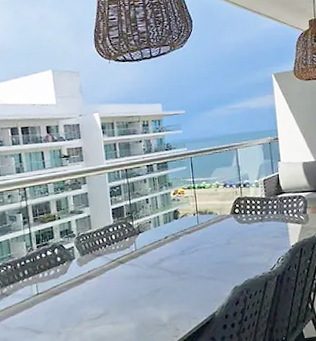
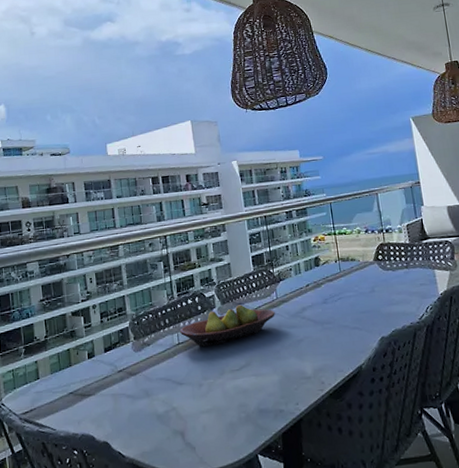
fruit bowl: none [39,256,134,297] -> present [180,304,275,347]

